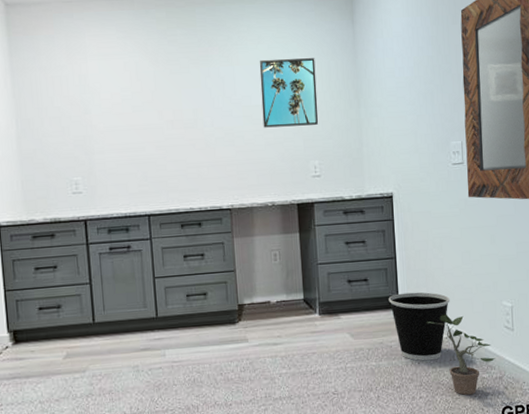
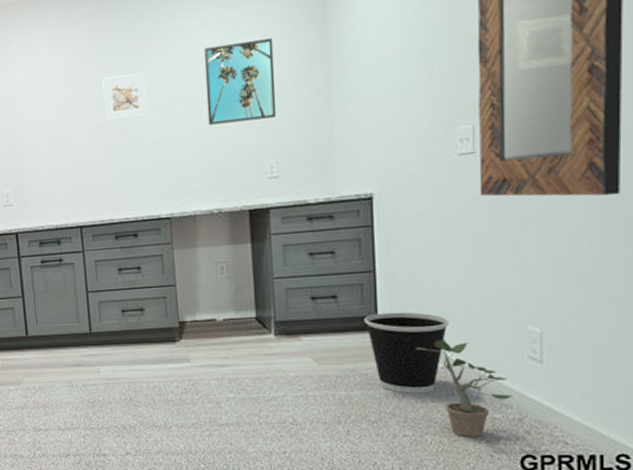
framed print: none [170,76,212,118] -> present [102,72,148,122]

